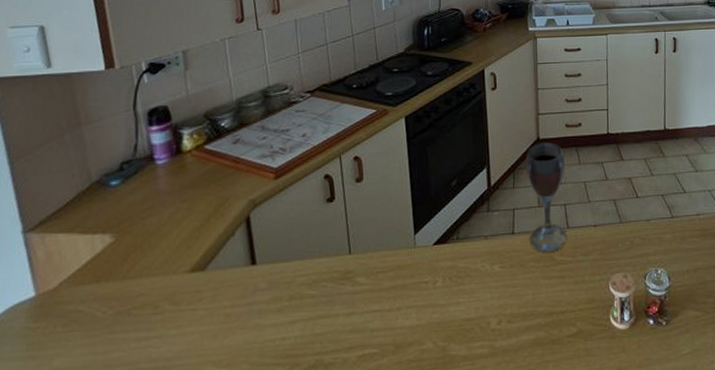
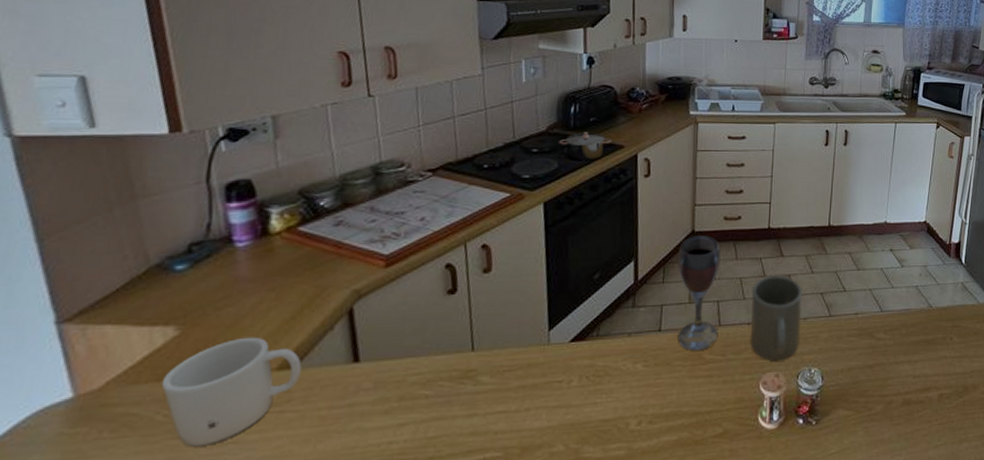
mug: none [101,242,210,341] -> present [161,336,302,447]
cooking pot: none [416,51,461,79] -> present [559,132,611,162]
cup: none [595,178,645,262] -> present [750,275,803,361]

